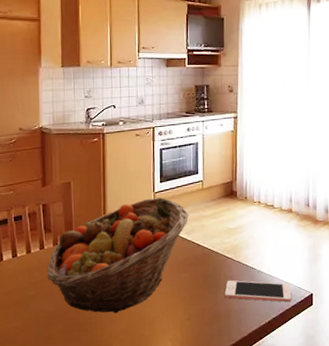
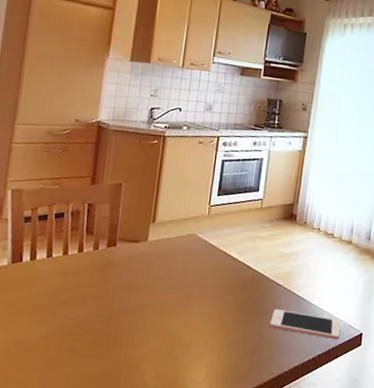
fruit basket: present [47,197,189,314] -> none [81,211,244,331]

